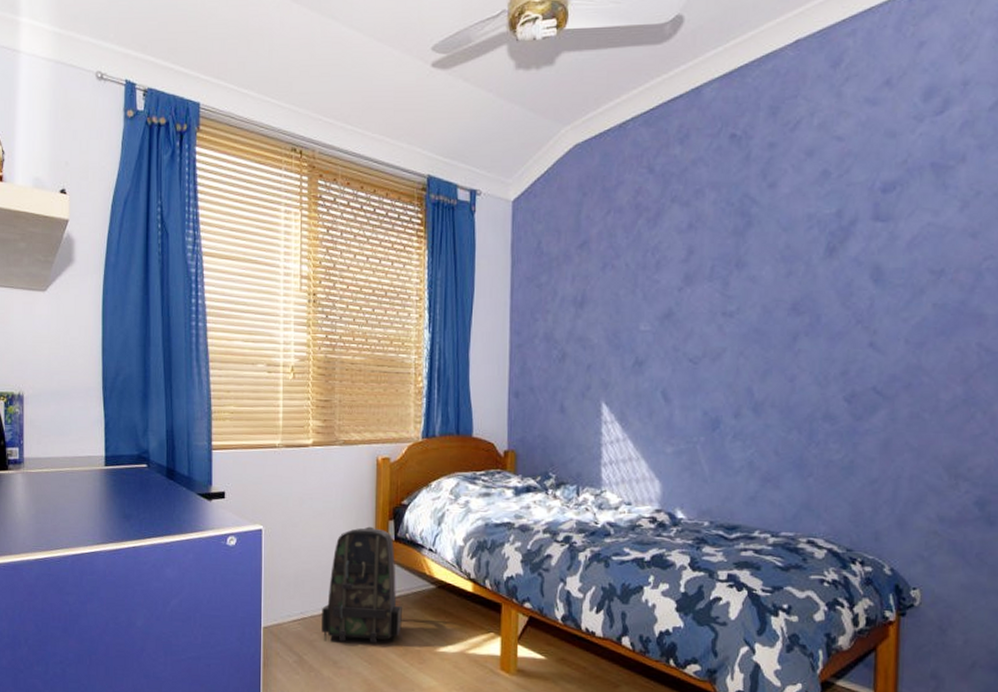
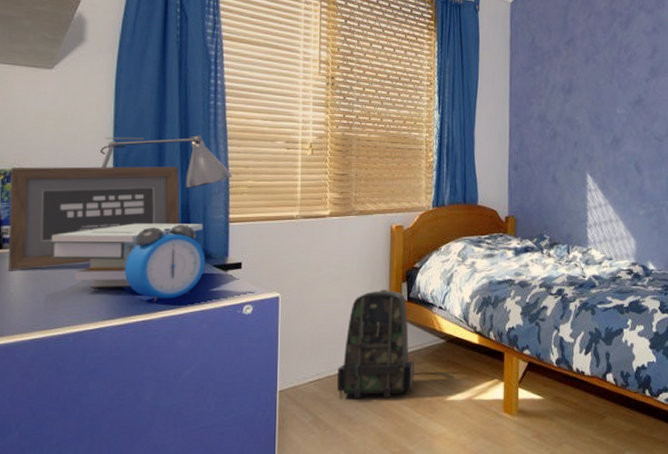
picture frame: none [13,390,165,492] -> present [7,166,180,271]
books: none [49,448,187,513] -> present [51,223,203,288]
desk lamp: none [91,357,215,413] -> present [100,134,233,188]
alarm clock: none [115,451,191,528] -> present [124,225,206,302]

